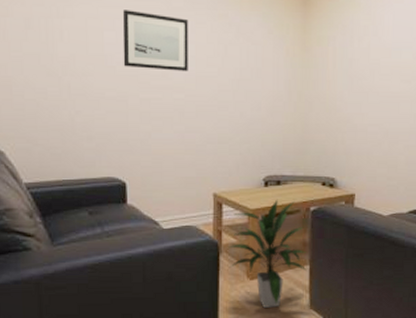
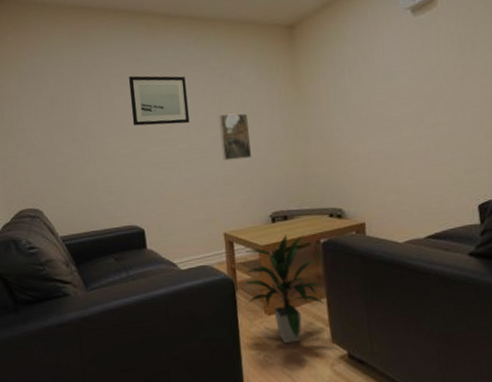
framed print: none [220,67,252,117] -> present [218,113,252,161]

